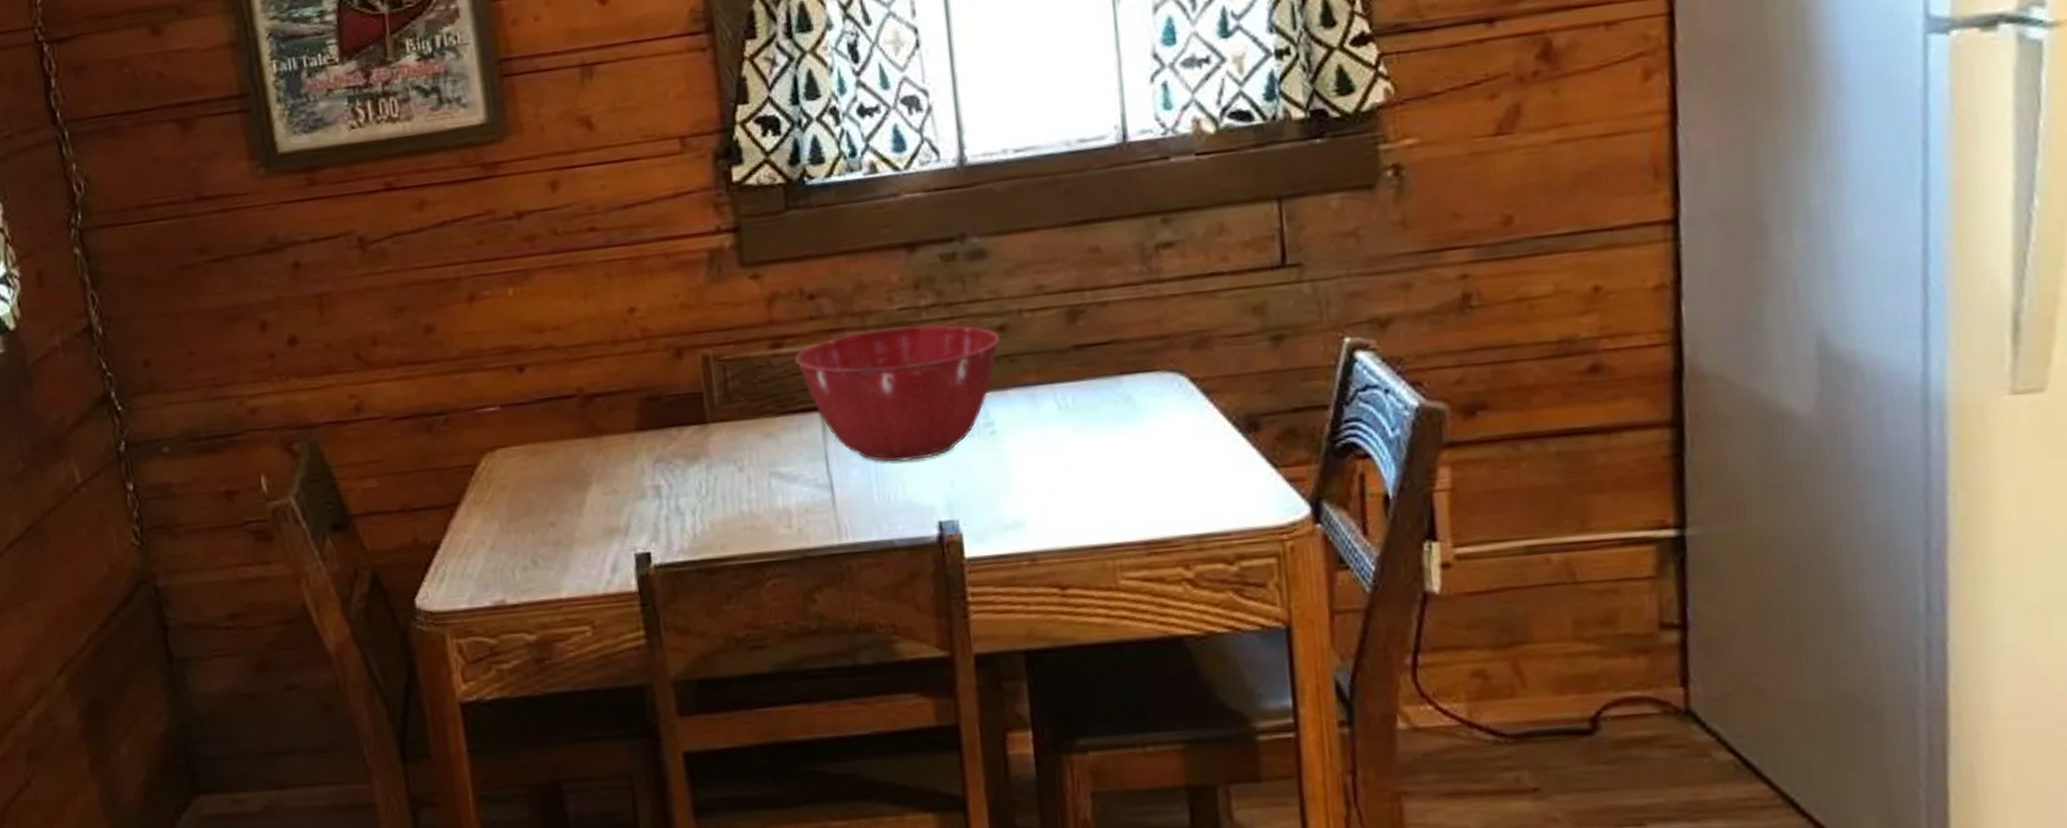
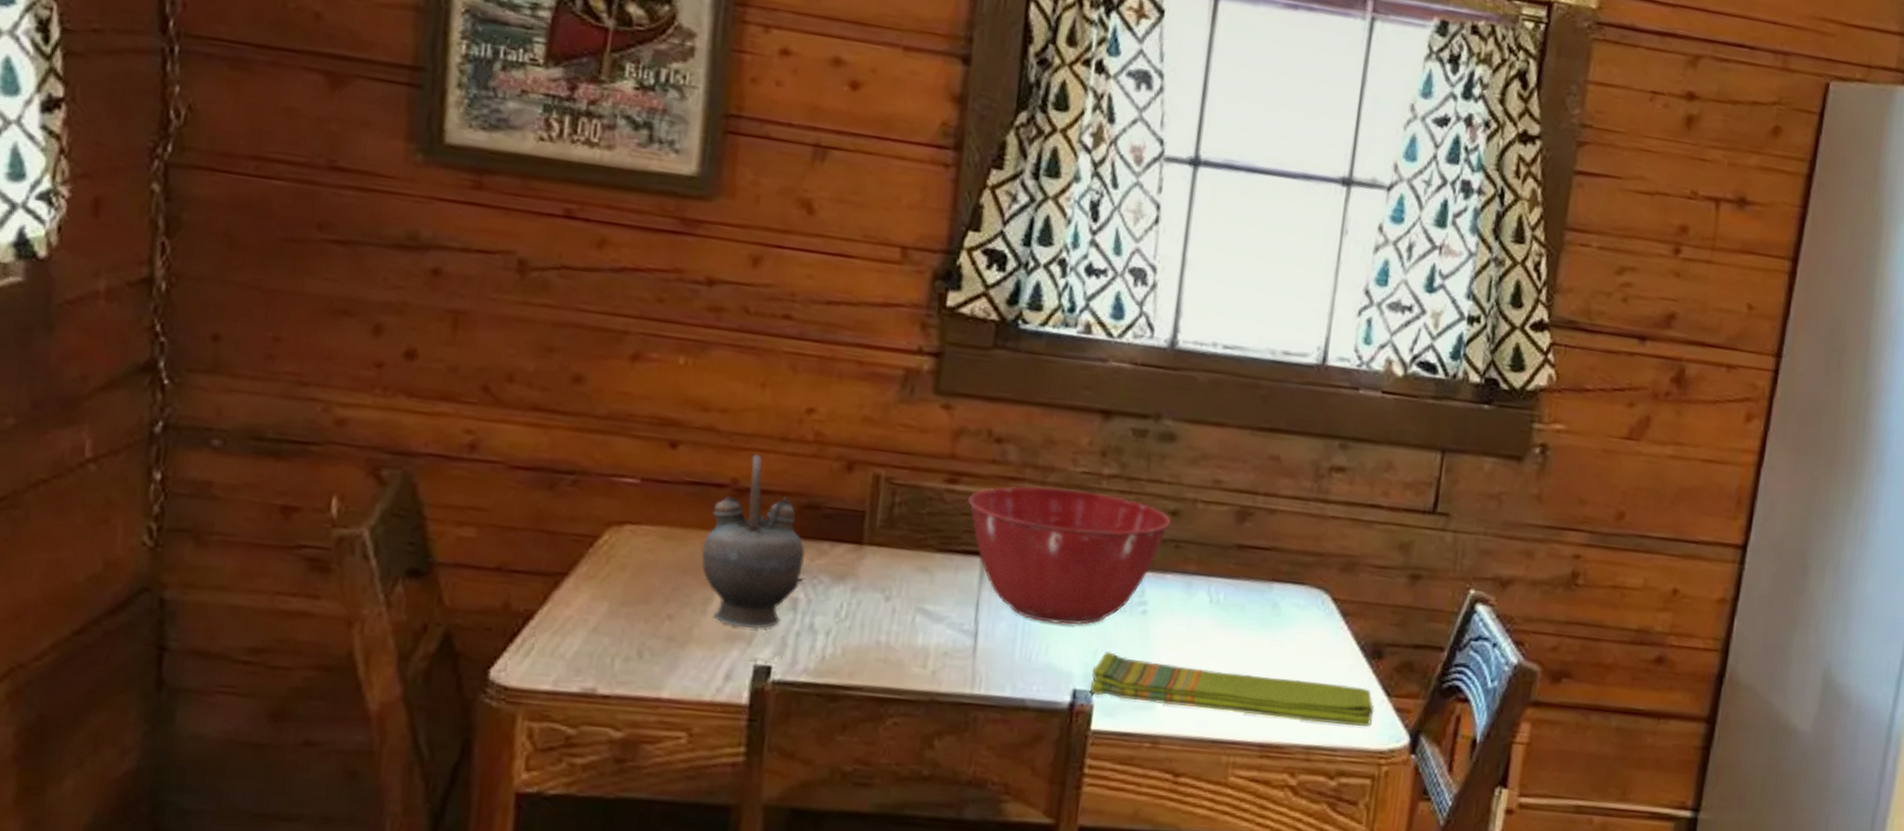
teapot: none [565,361,660,523] -> present [701,454,806,629]
dish towel: none [953,464,1263,523] -> present [1091,652,1374,727]

